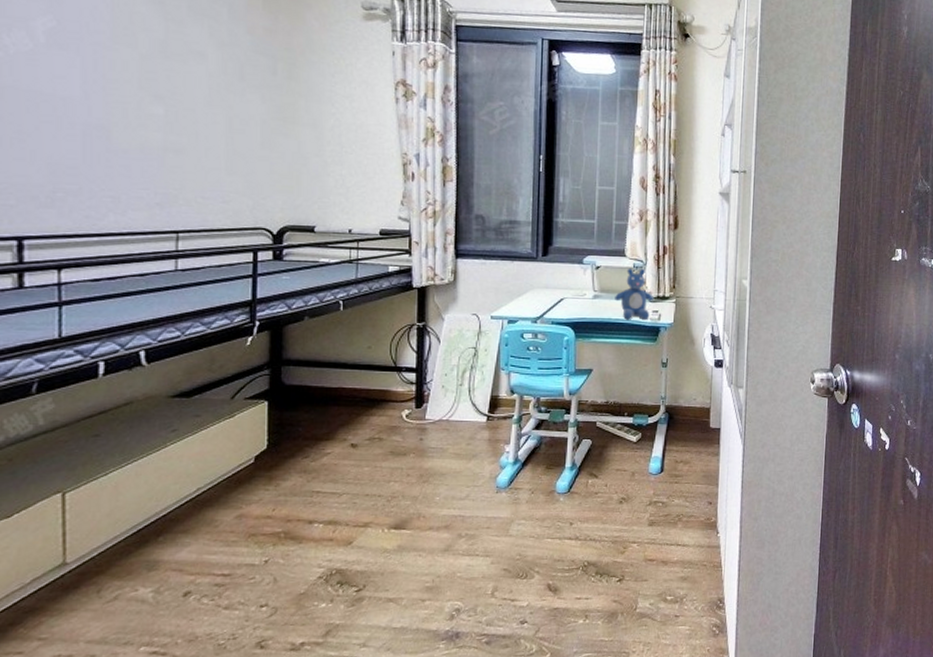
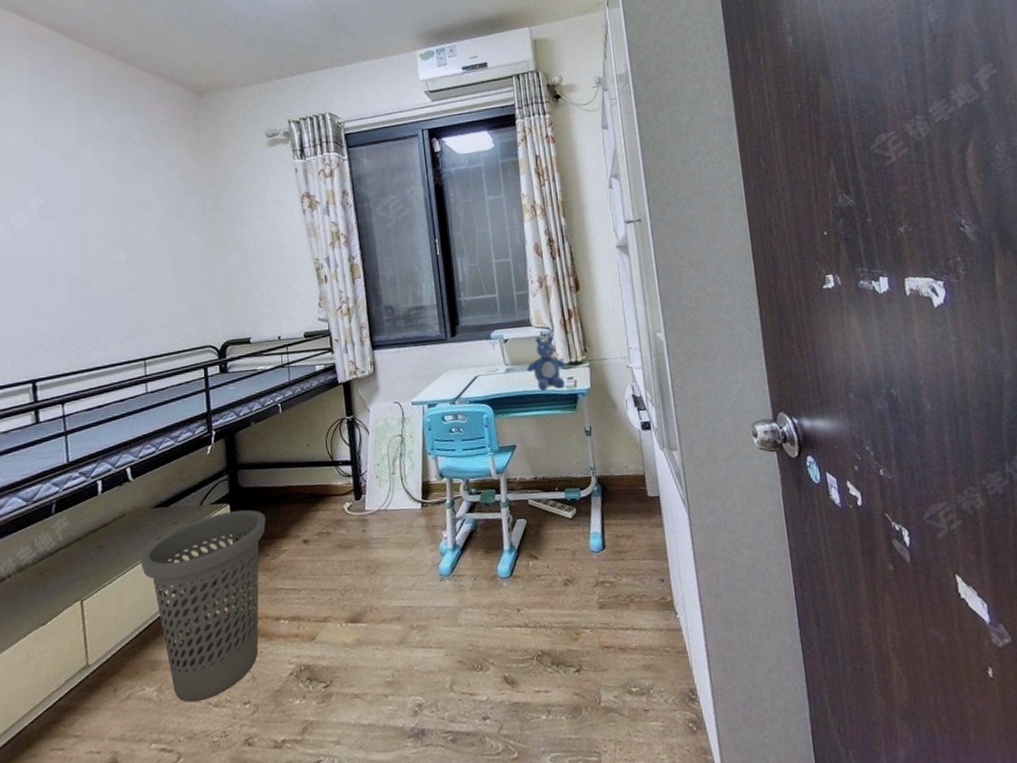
laundry basket: none [146,409,309,604] -> present [140,510,266,702]

